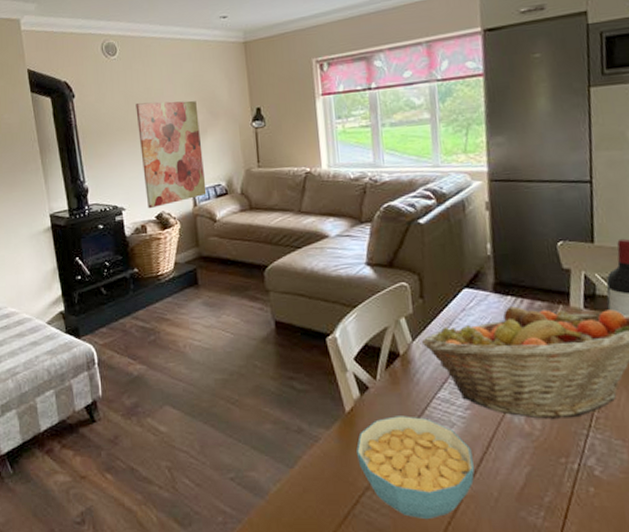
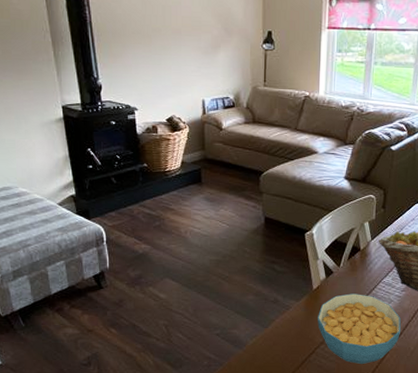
wall art: present [136,100,207,209] -> none [153,10,216,112]

